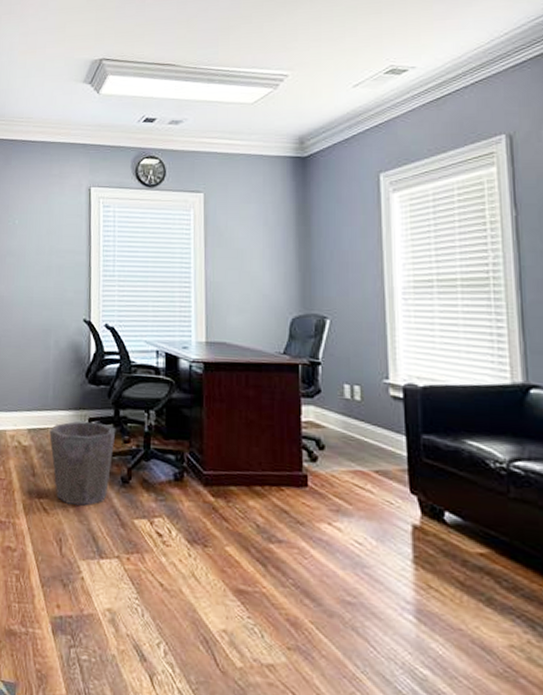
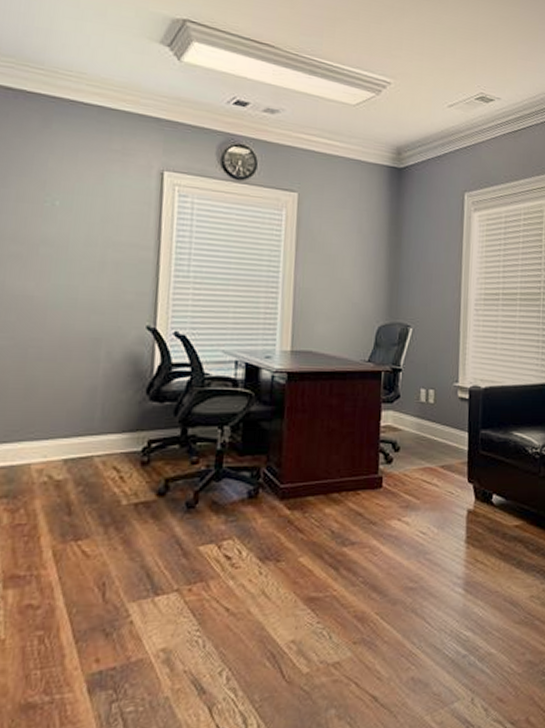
waste bin: present [49,421,116,506] -> none [93,444,183,541]

